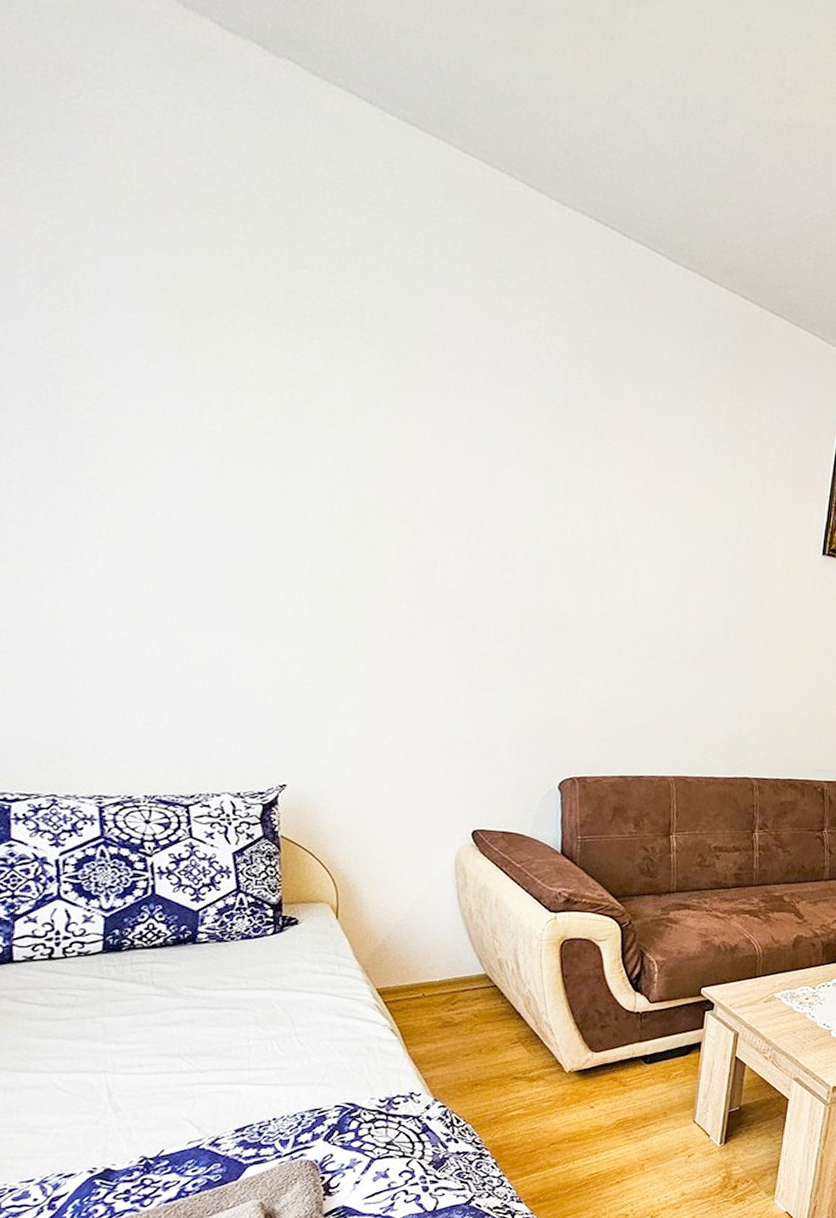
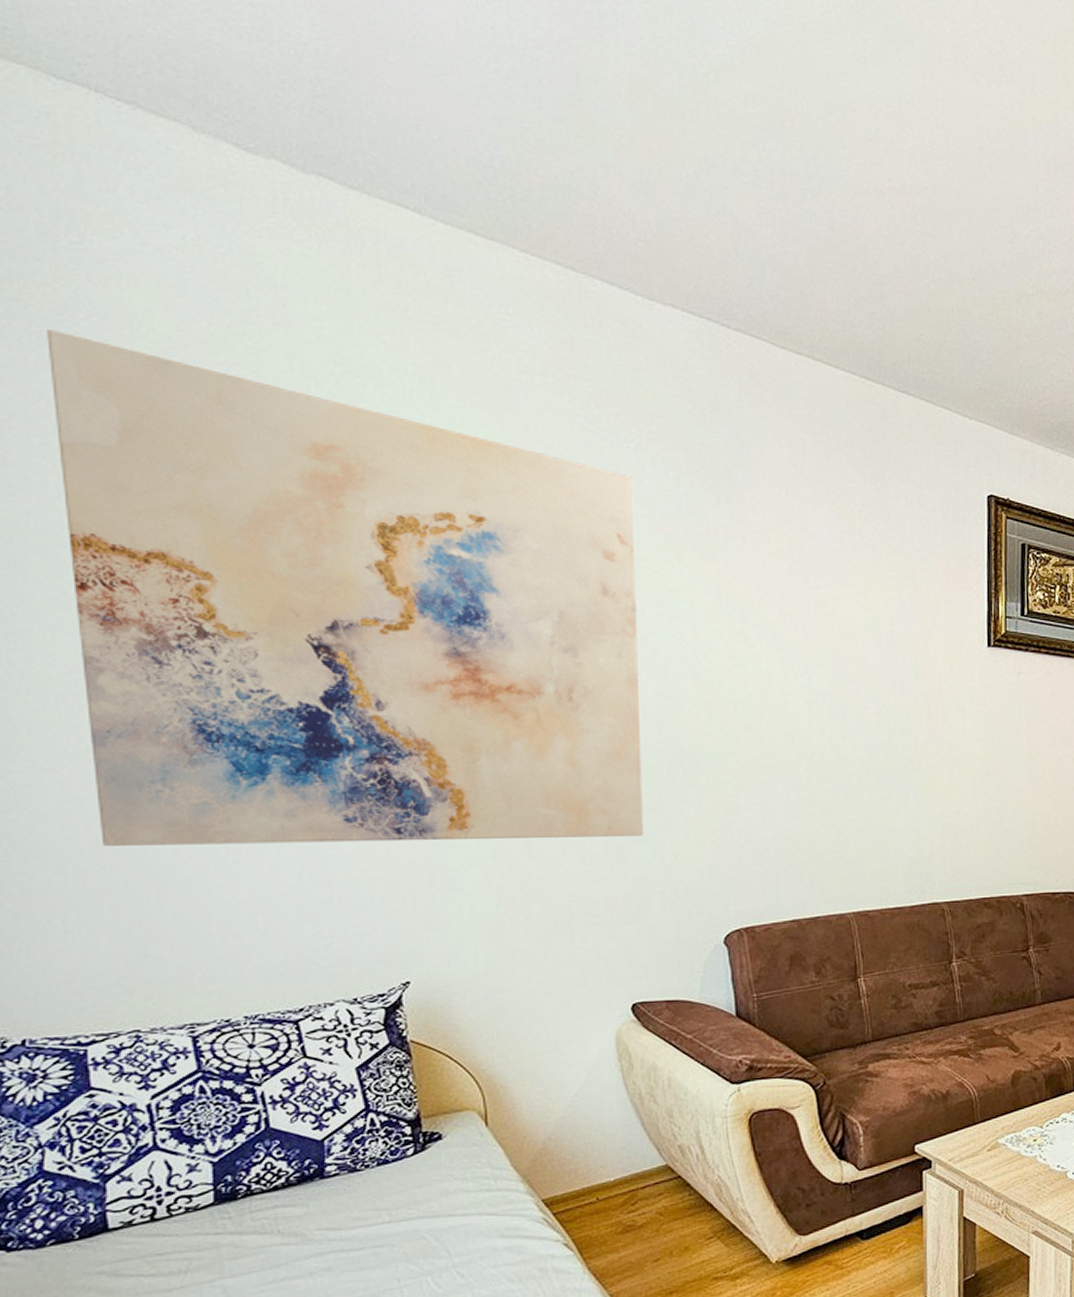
wall art: none [40,172,528,684] -> present [47,330,643,846]

